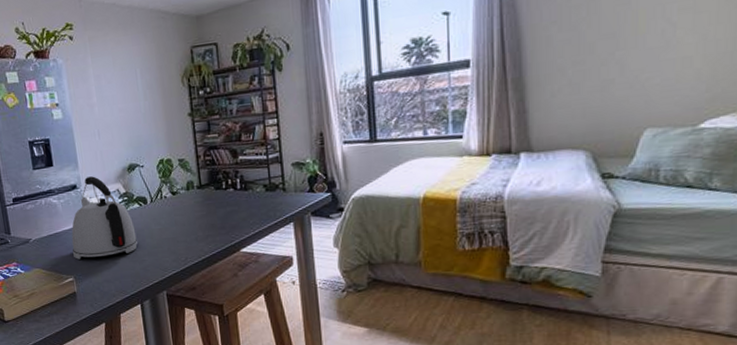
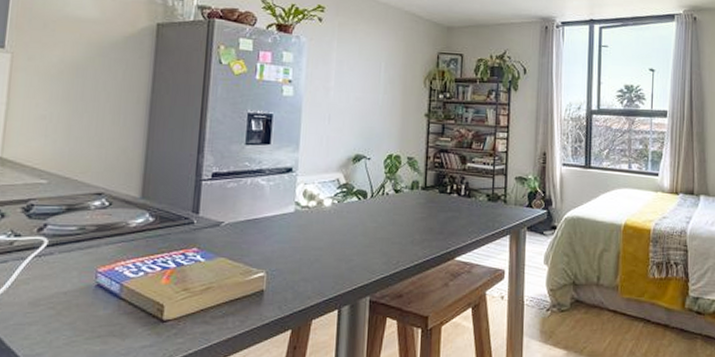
kettle: present [71,176,138,260] -> none [270,161,349,252]

